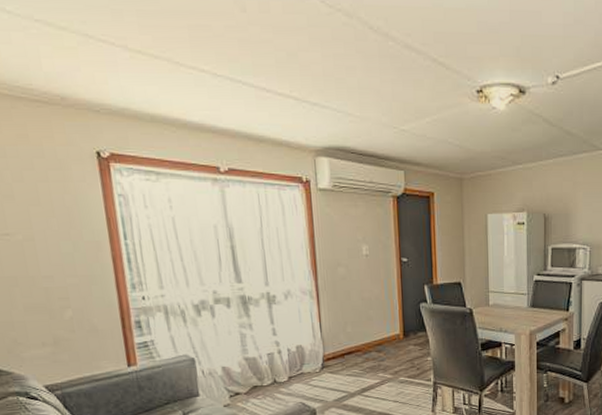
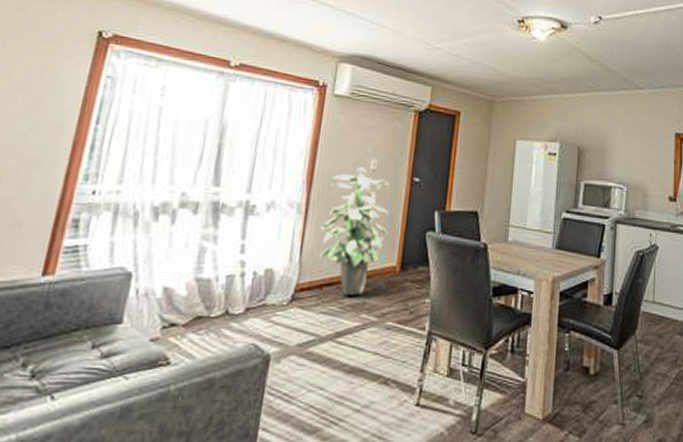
indoor plant: none [331,253,388,360] -> present [319,166,390,296]

